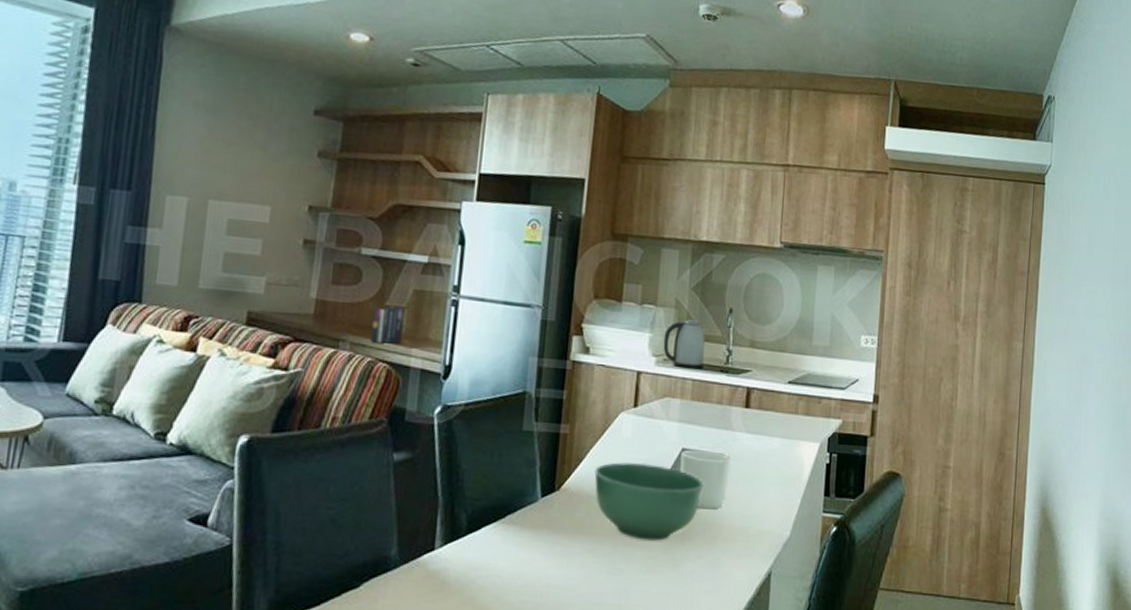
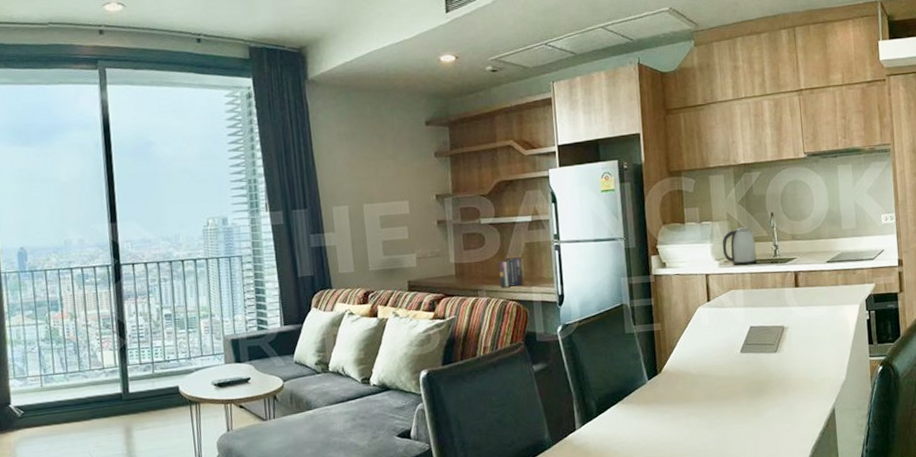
bowl: present [594,461,704,541] -> none [685,342,772,399]
mug: present [680,449,730,510] -> none [750,325,790,369]

